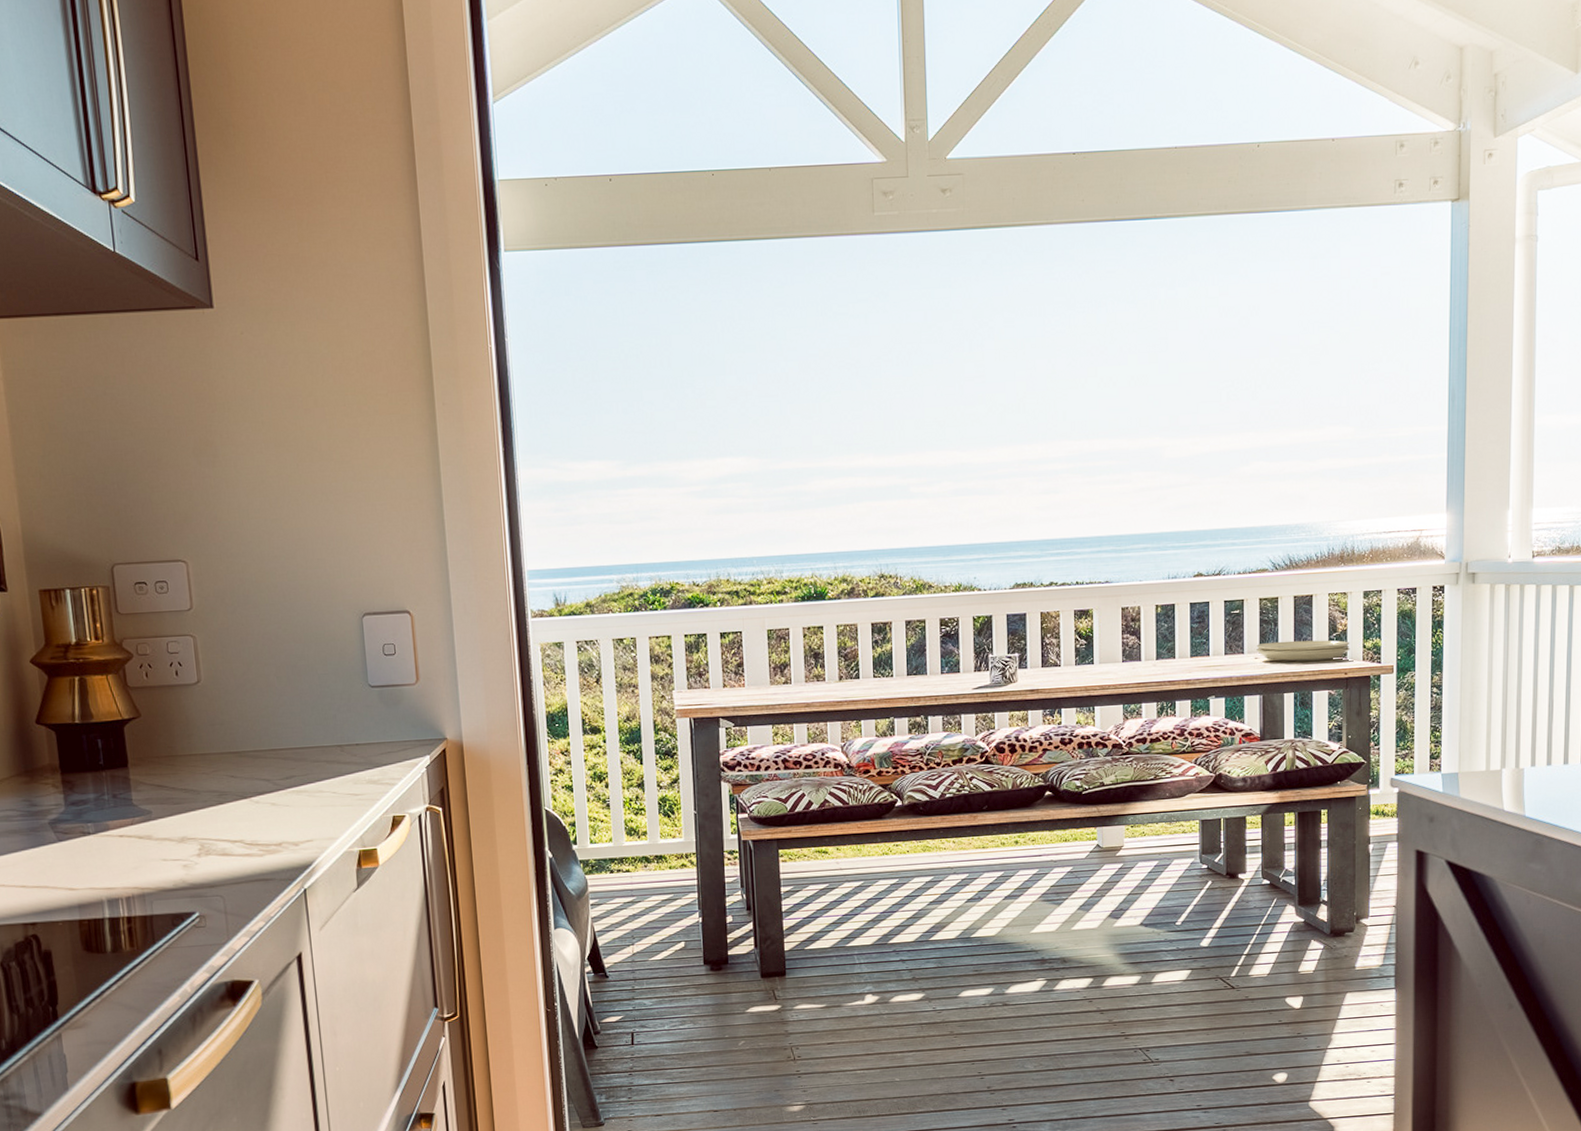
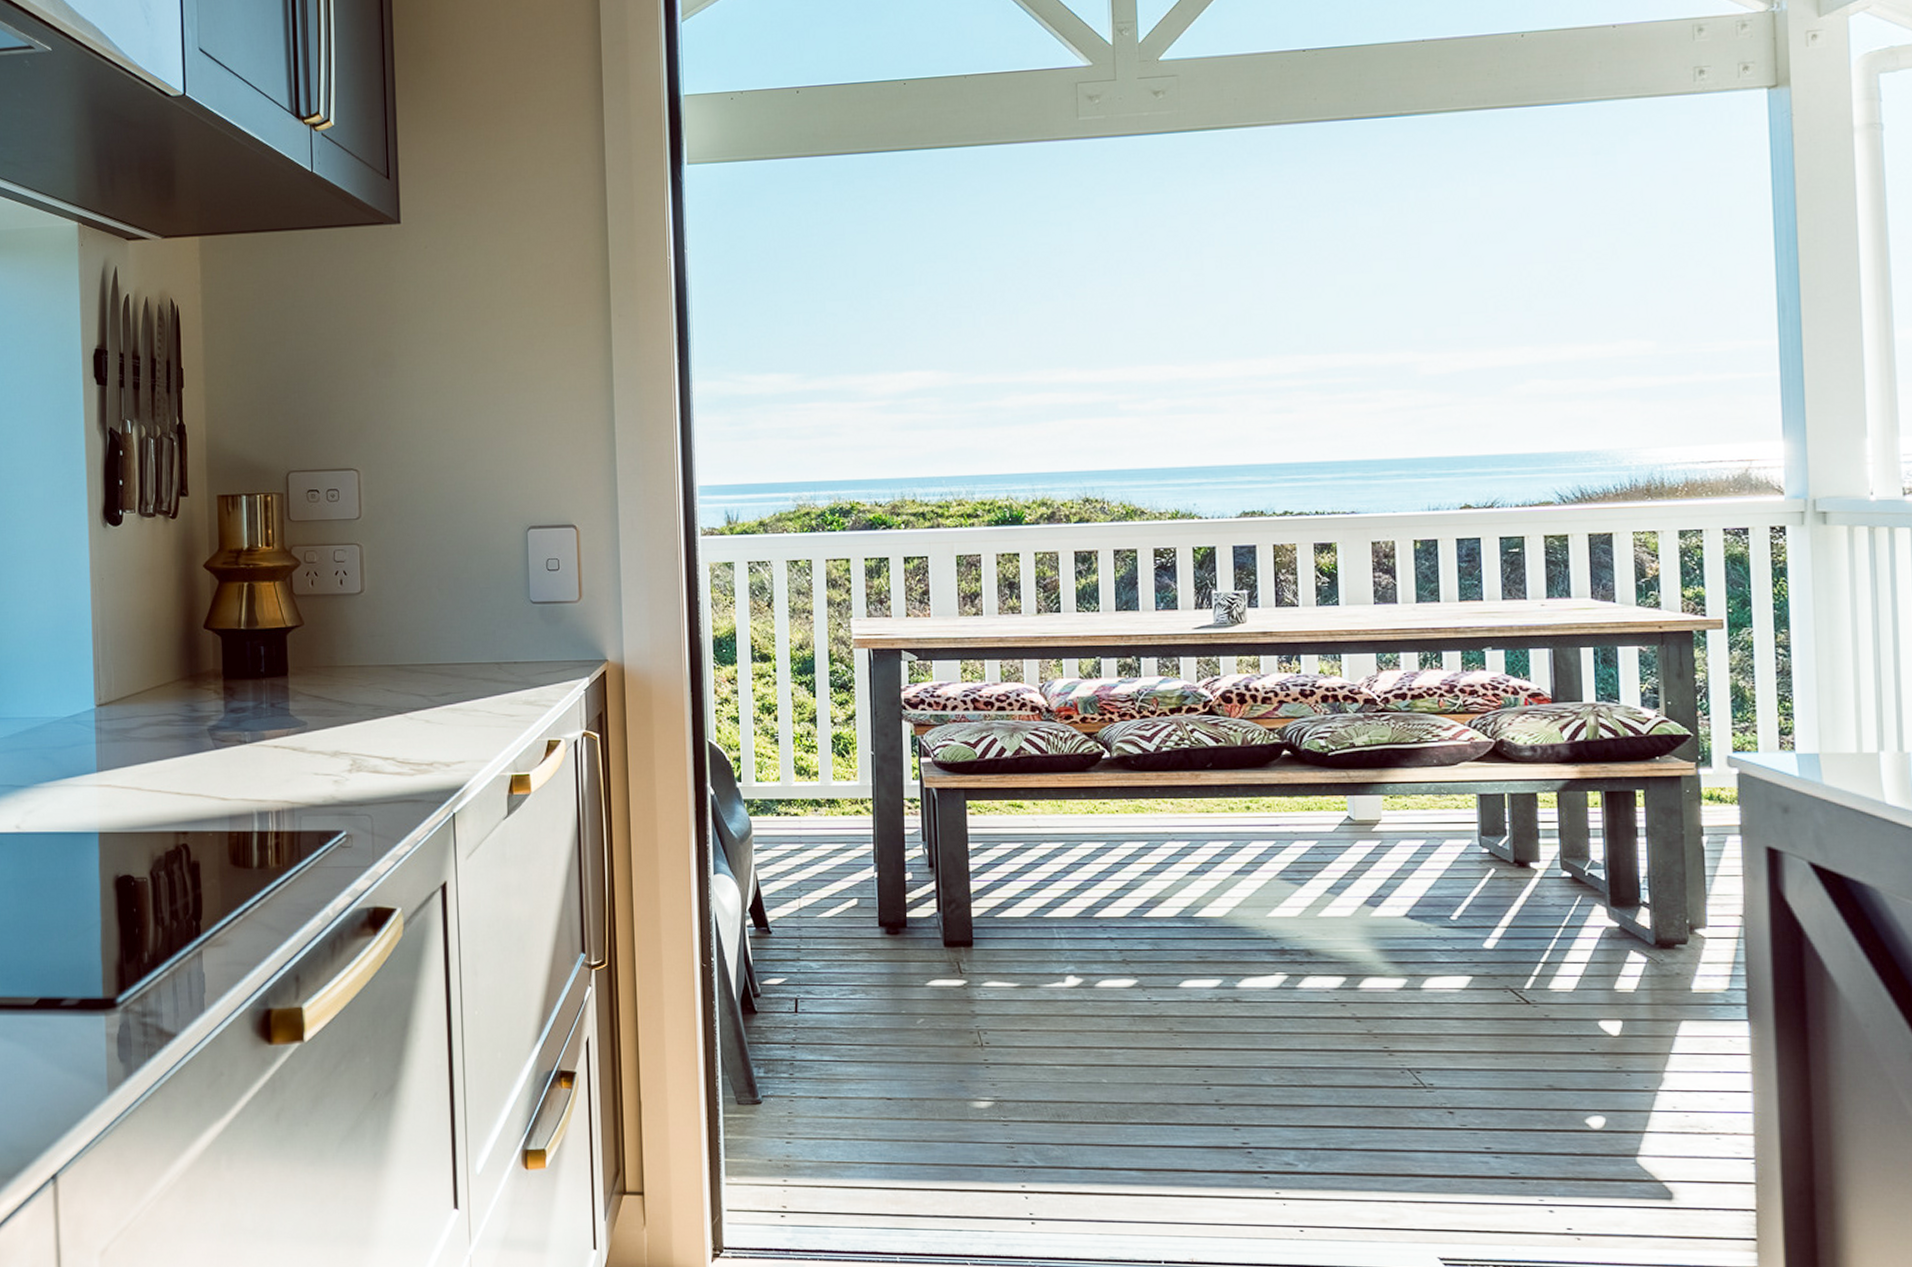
plate: present [1256,640,1350,662] -> none [1542,586,1664,611]

